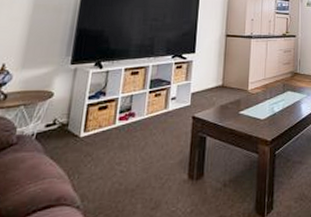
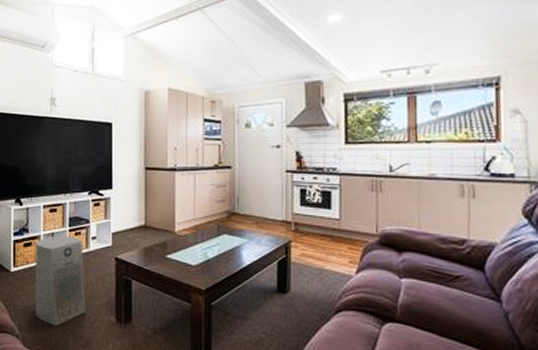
air purifier: none [102,97,162,191] -> present [35,235,87,326]

